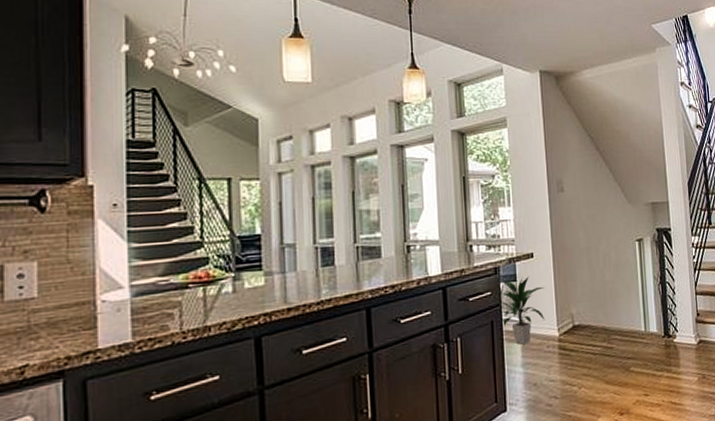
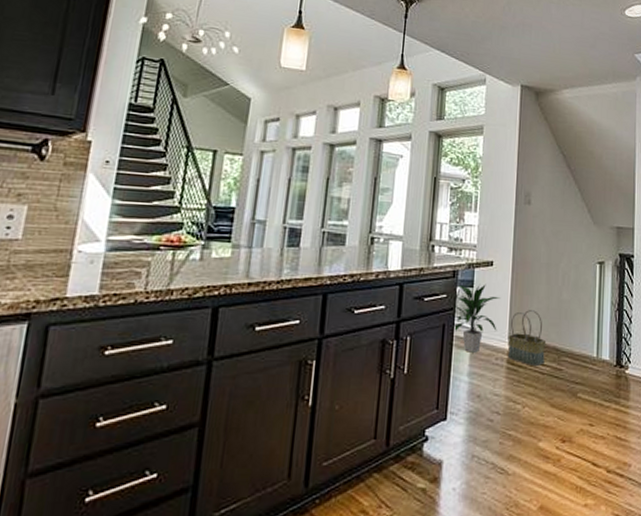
basket: none [556,295,595,349] -> present [508,310,547,367]

